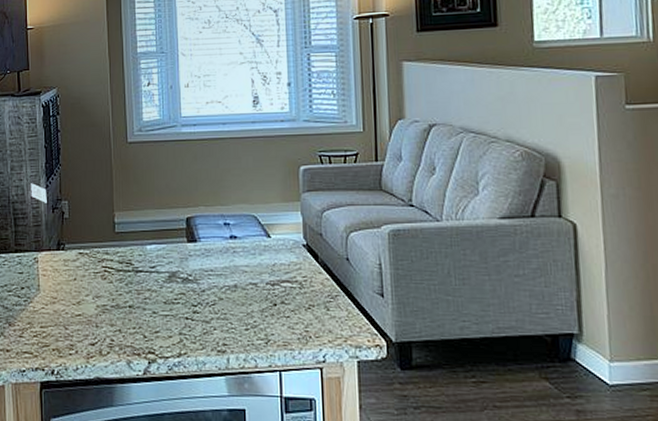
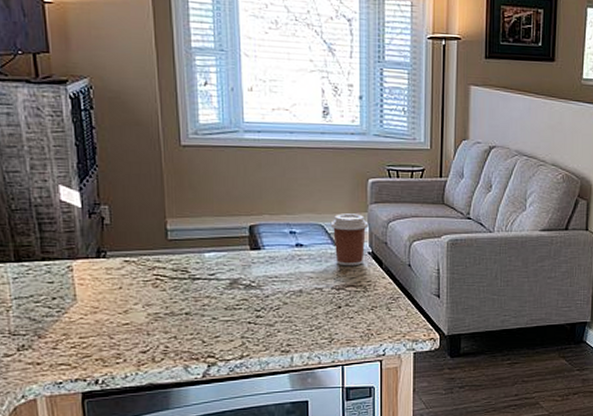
coffee cup: none [263,203,302,260] -> present [330,213,369,266]

